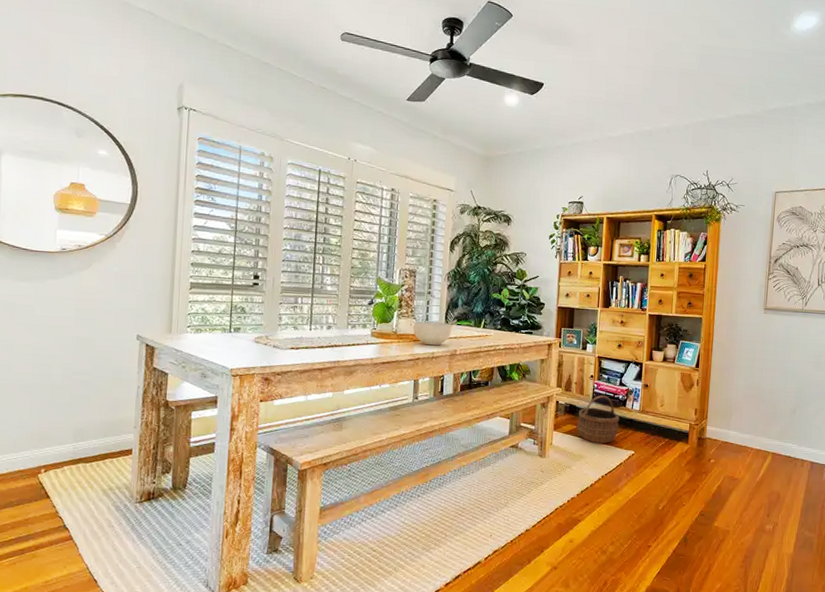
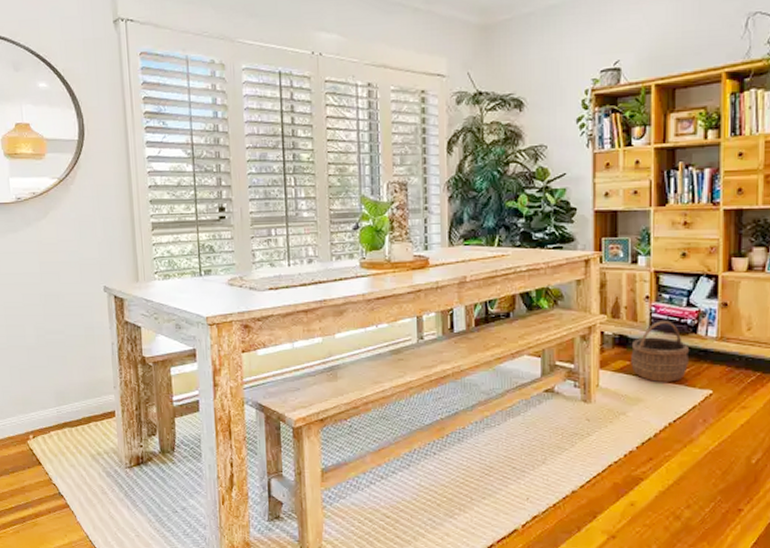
bowl: present [413,321,452,346] -> none [409,244,458,273]

